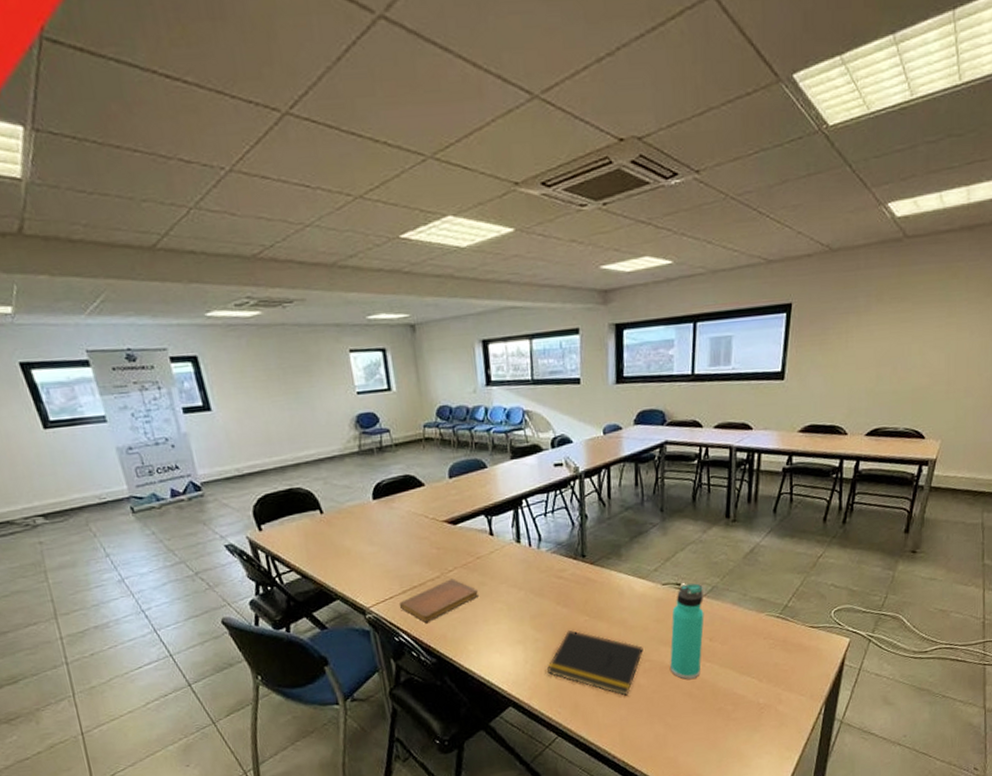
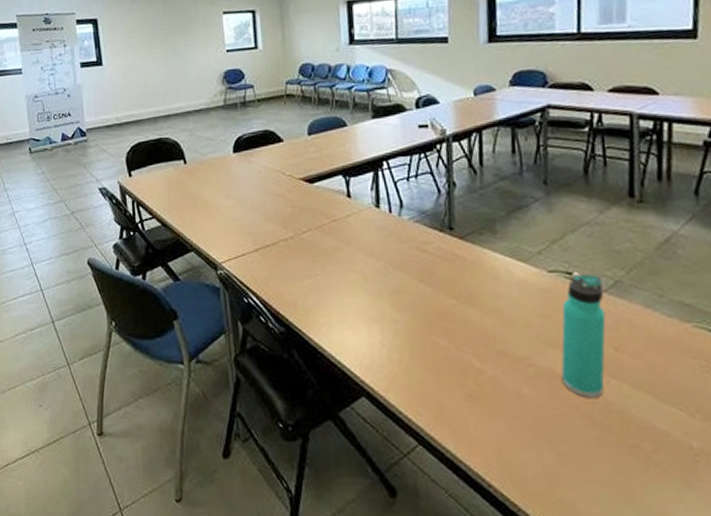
notebook: present [399,578,480,623] -> none [250,241,334,286]
notepad: present [546,629,644,696] -> none [406,313,526,406]

